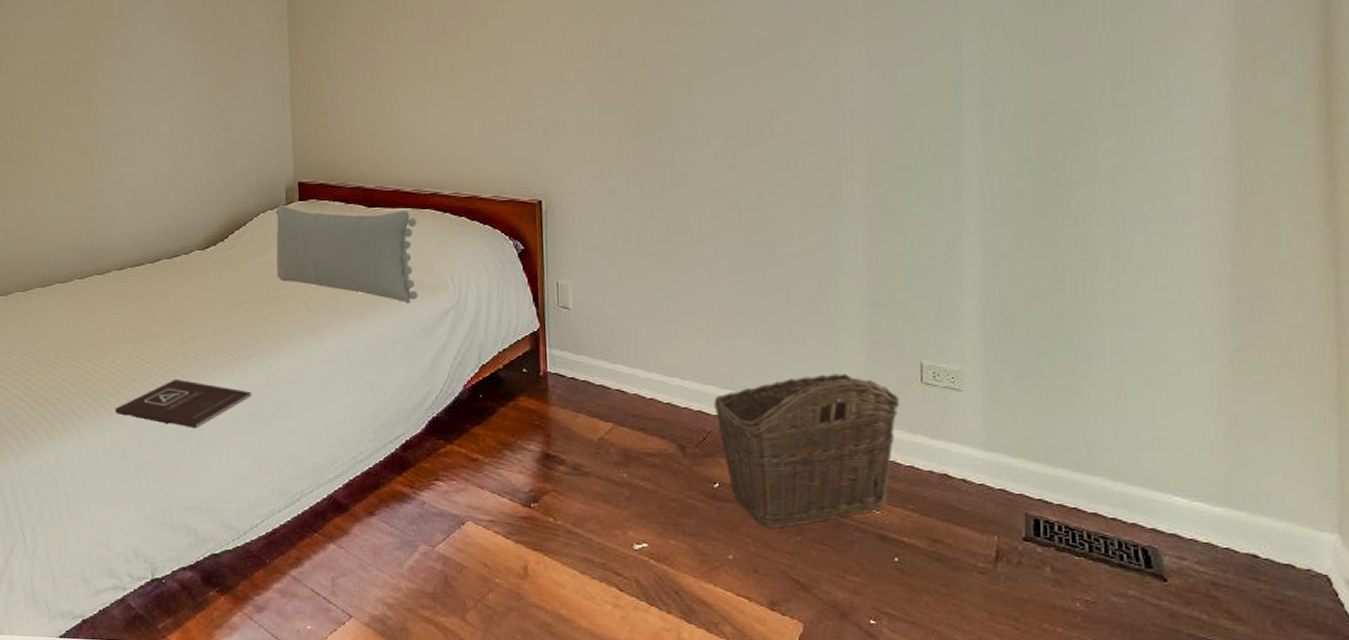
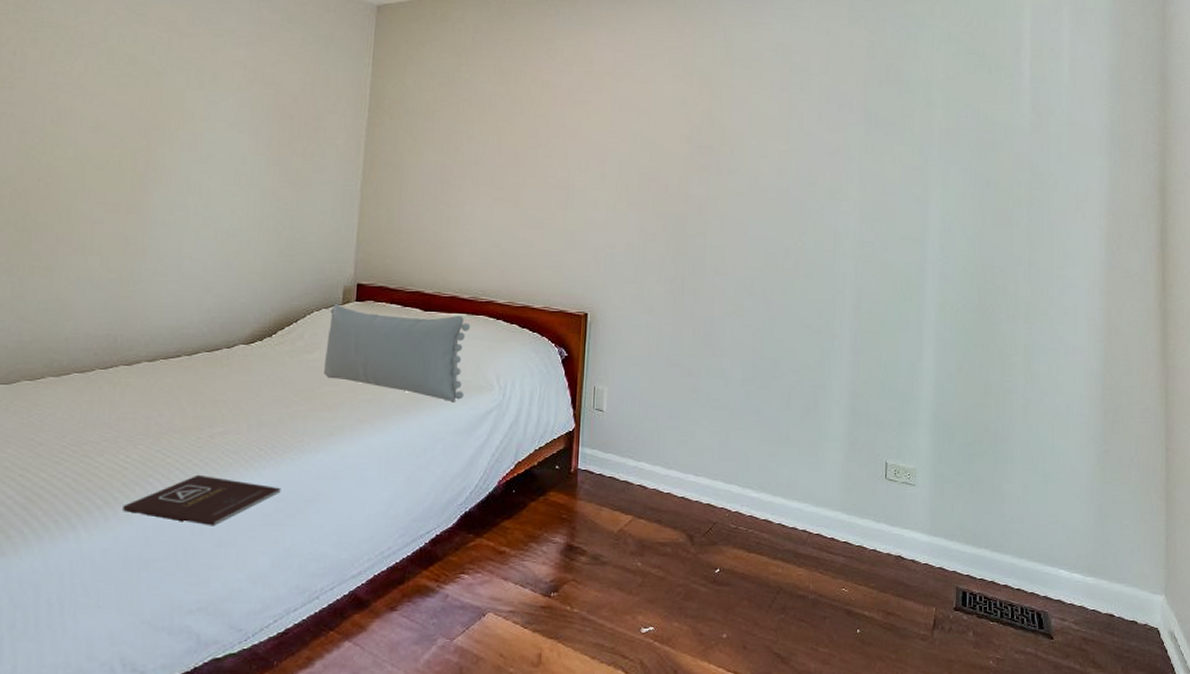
wicker basket: present [713,374,899,528] -> none [720,471,868,608]

